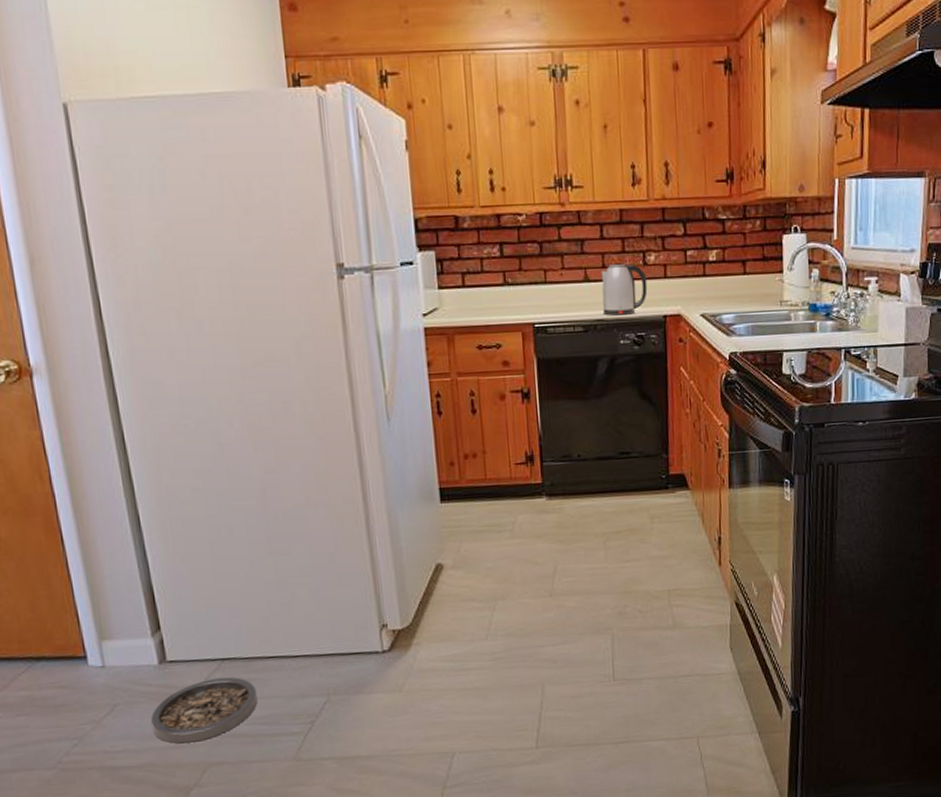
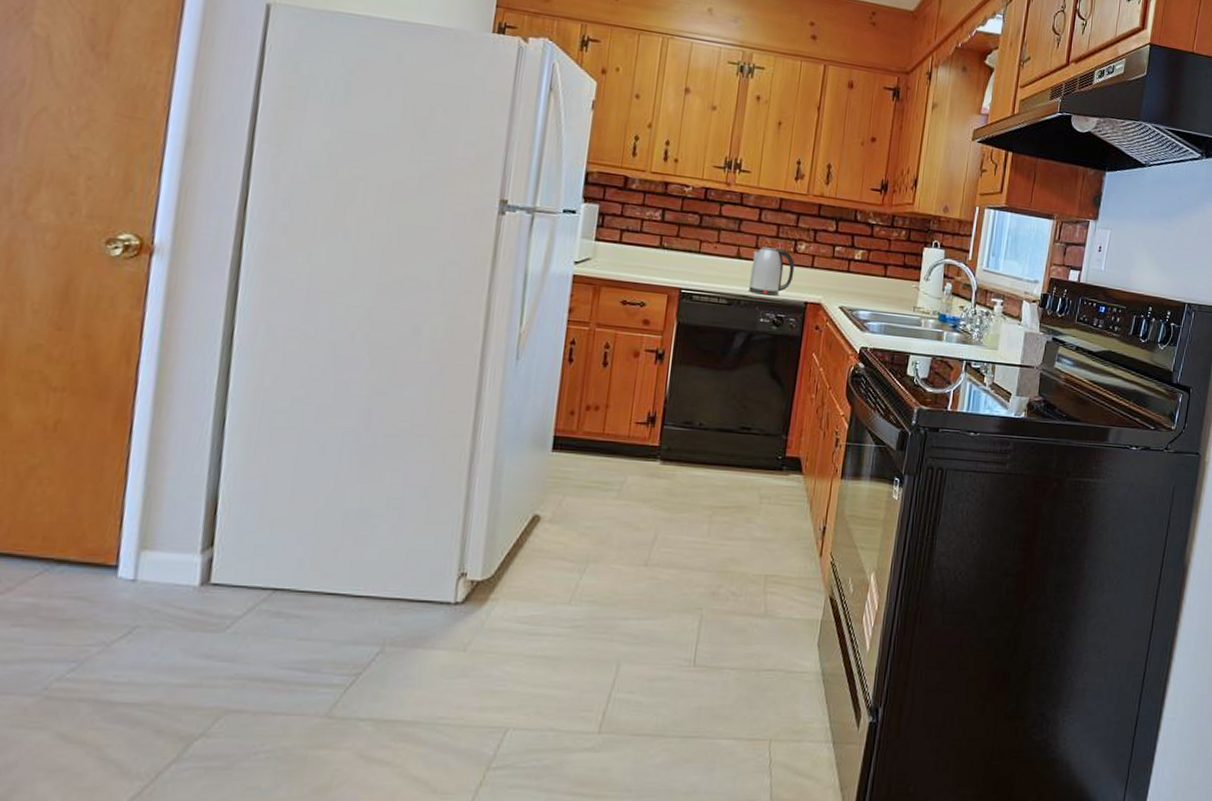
pet bowl: present [151,677,258,744] -> none [170,609,304,682]

